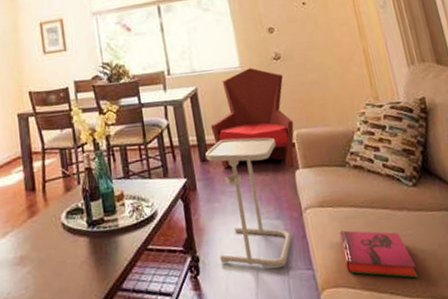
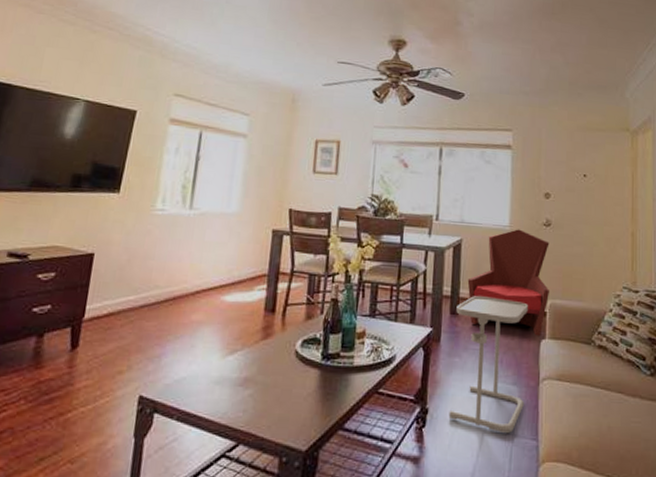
hardback book: present [339,230,419,278] -> none [570,407,637,465]

